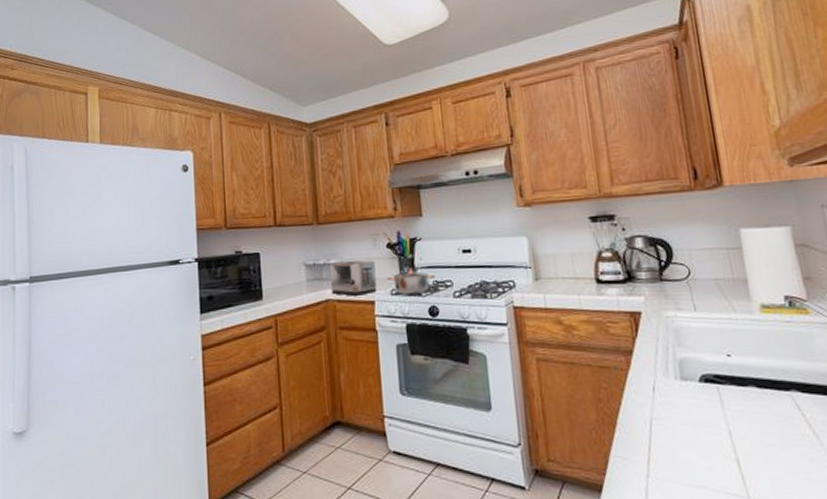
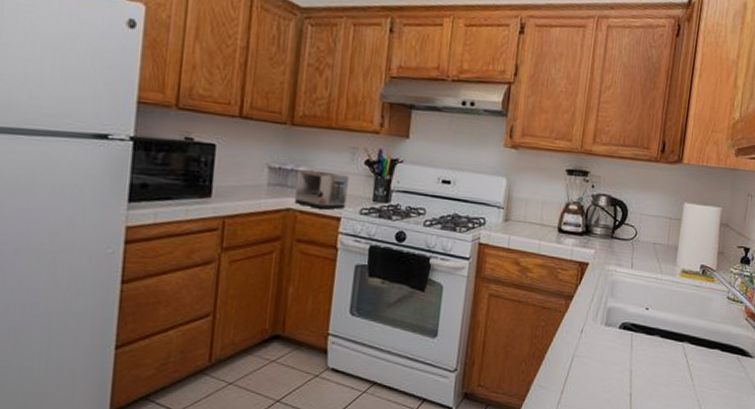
cooking pot: present [386,267,437,296] -> none [358,189,411,219]

